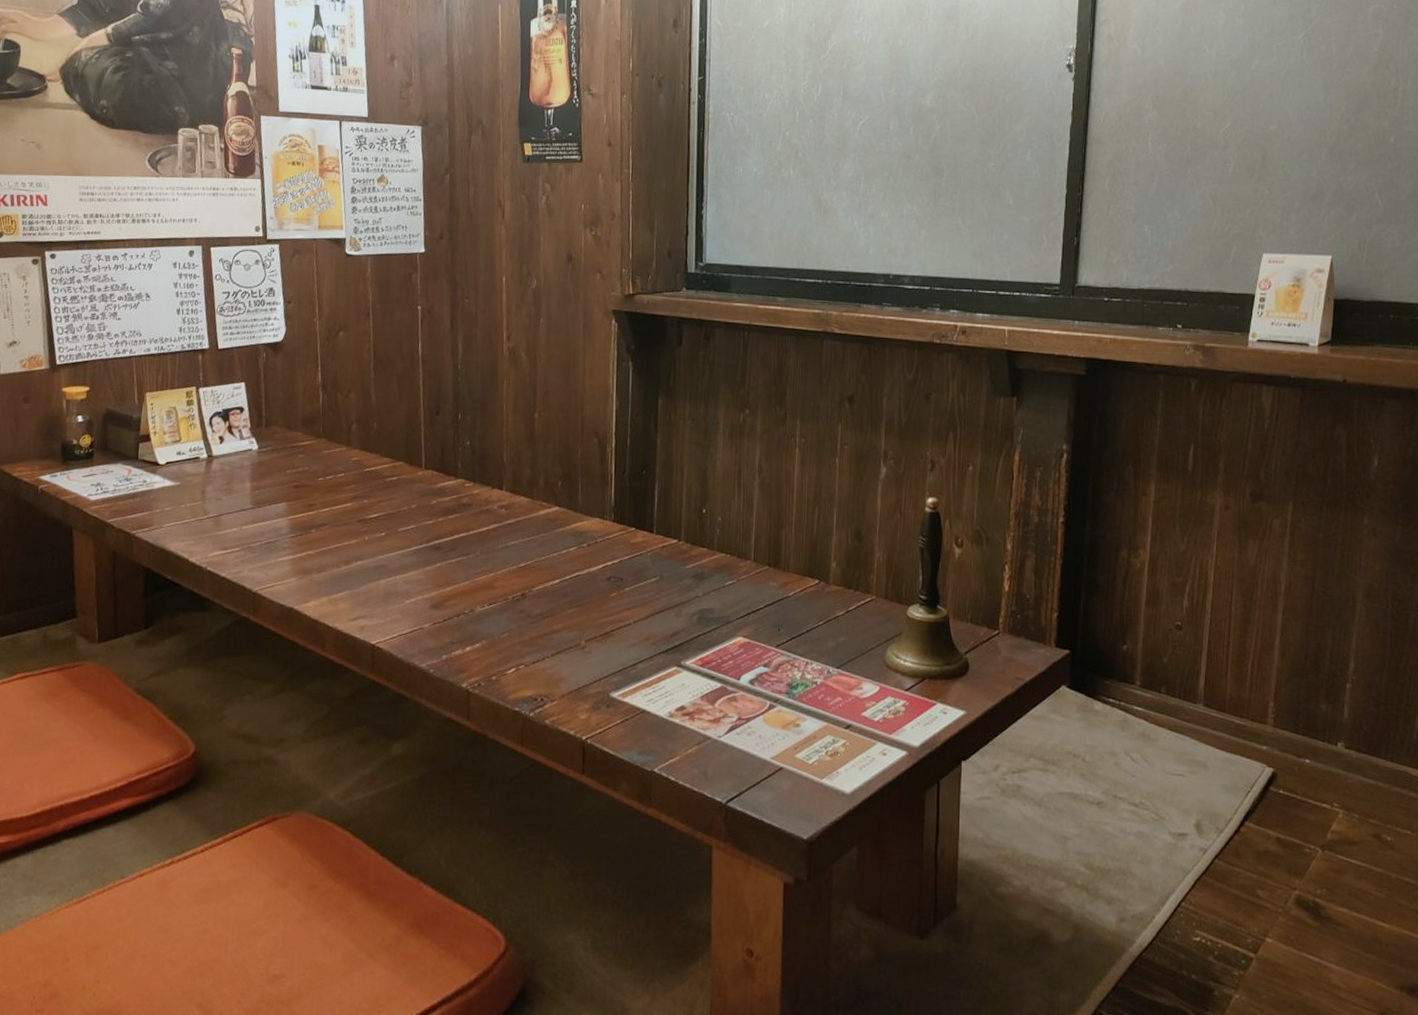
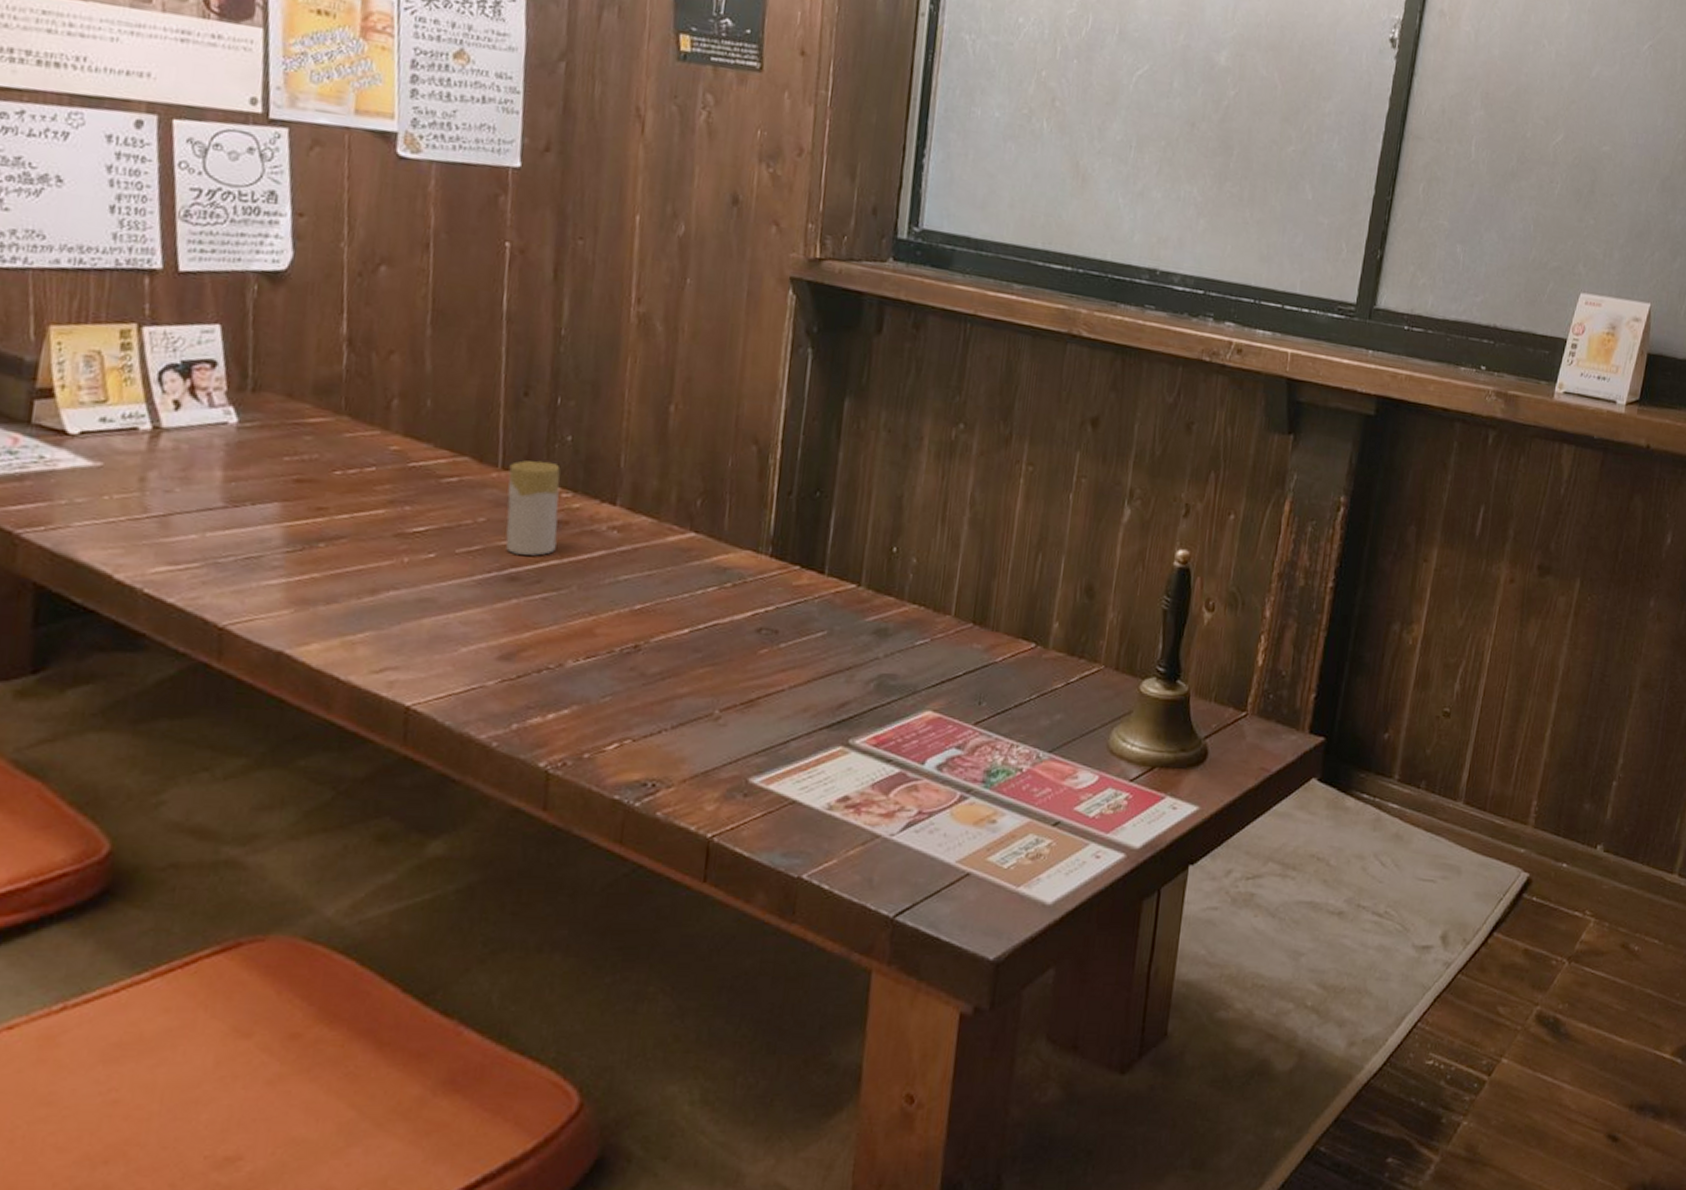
candle: none [429,461,464,530] -> present [505,460,561,556]

